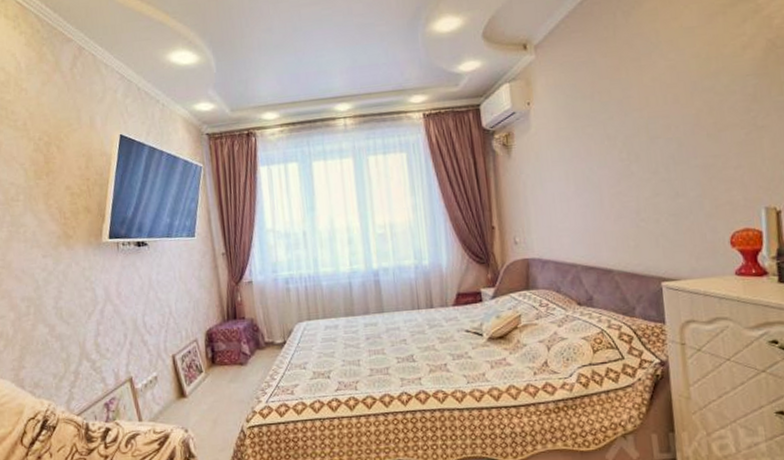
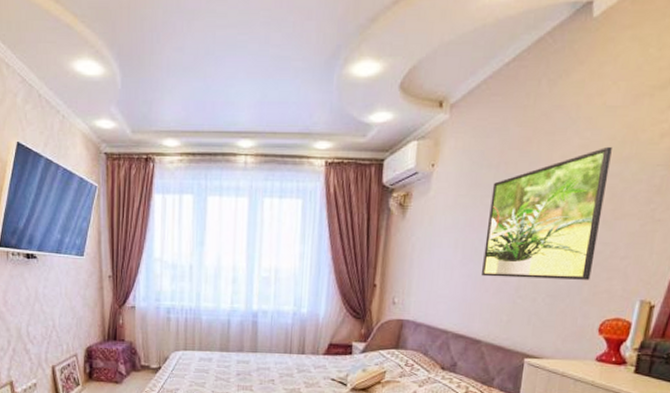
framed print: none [591,64,709,204] -> present [482,146,612,280]

